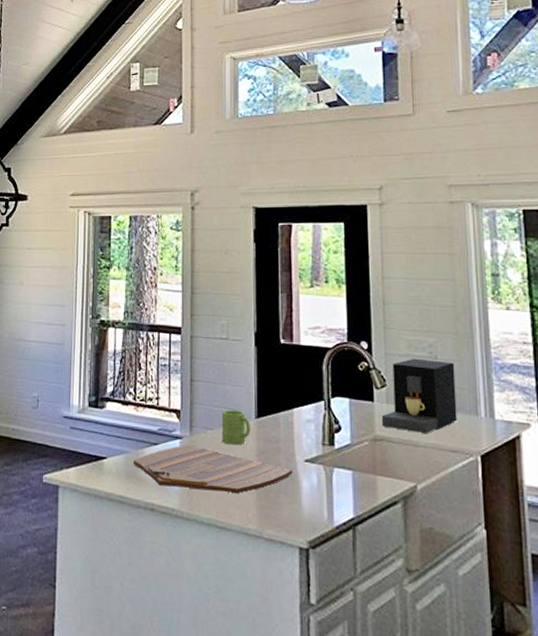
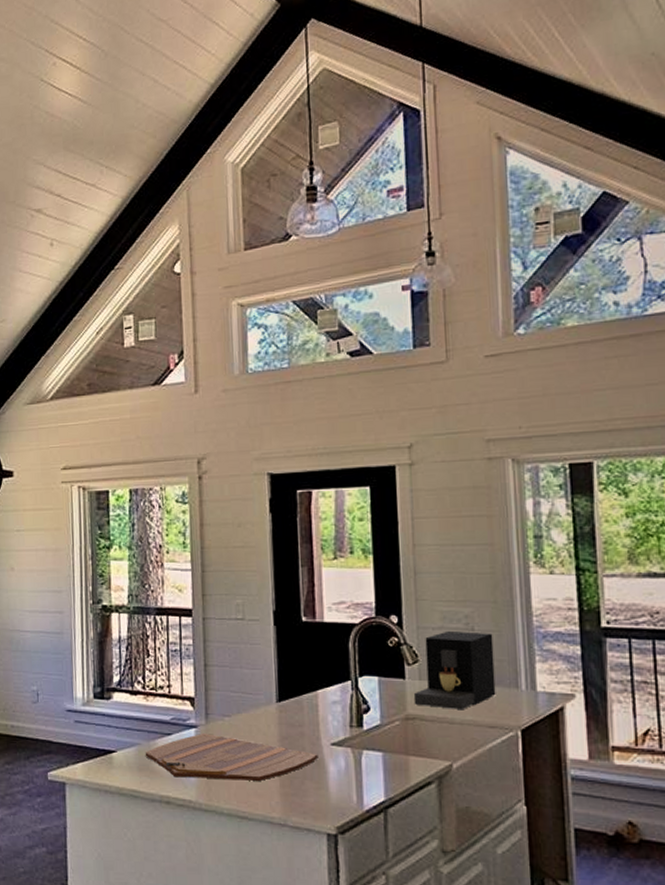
mug: present [221,410,250,445] -> none [239,694,272,731]

